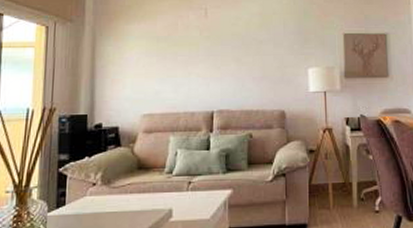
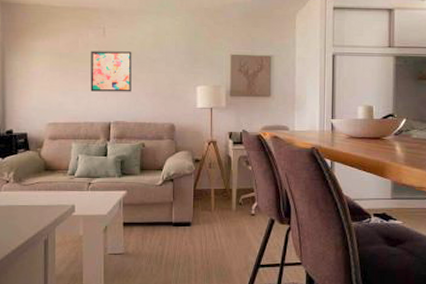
wall art: none [191,33,236,78] -> present [90,51,132,92]

